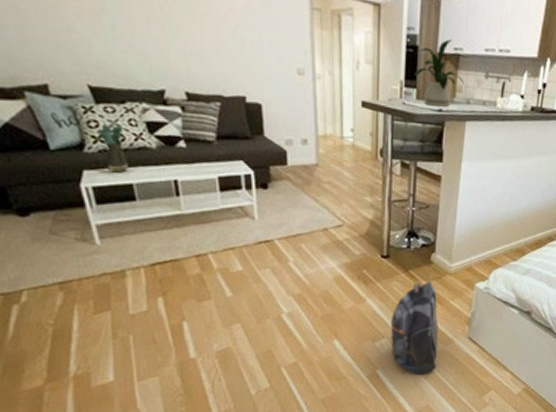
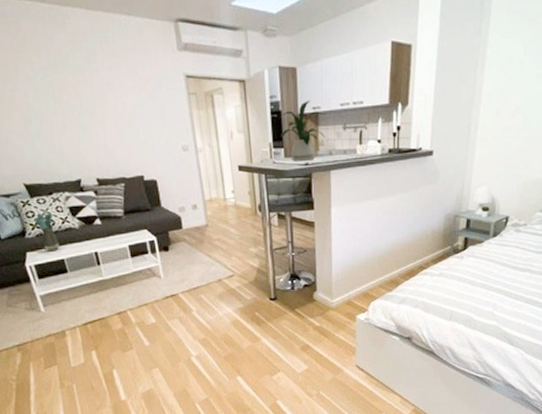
backpack: present [389,281,439,375] -> none [284,317,330,403]

